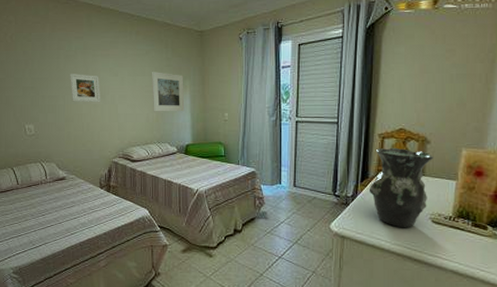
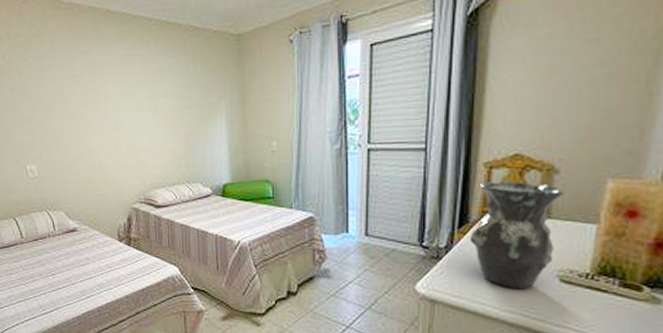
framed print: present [70,74,100,103] -> none [76,98,114,135]
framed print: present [151,72,185,112] -> none [175,91,220,144]

